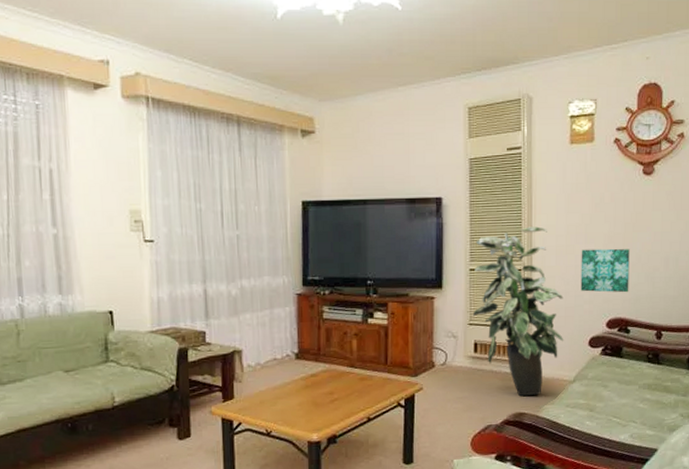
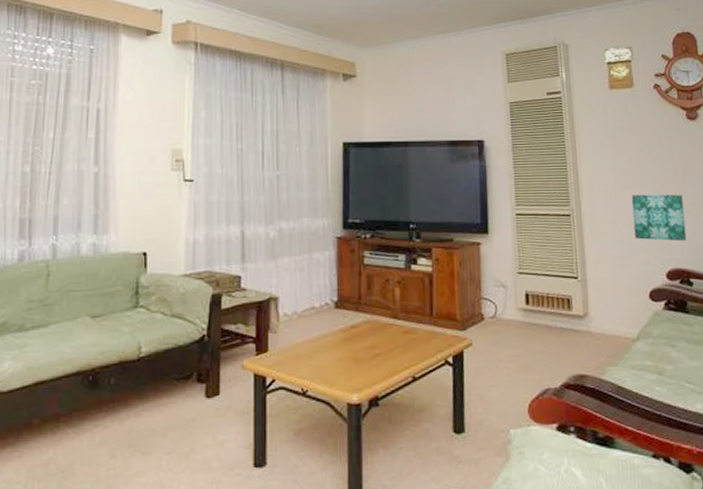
indoor plant: present [473,226,564,397] -> none [520,170,623,356]

